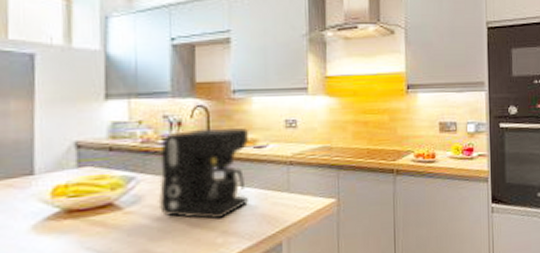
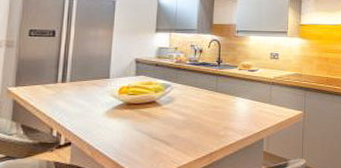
coffee maker: present [158,128,249,219] -> none [184,55,246,118]

